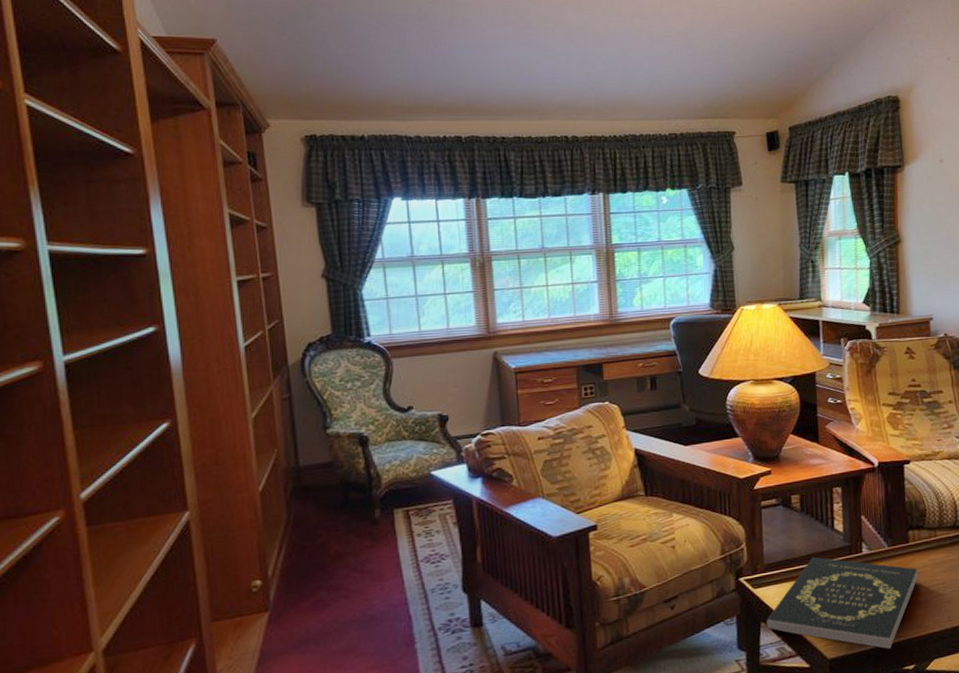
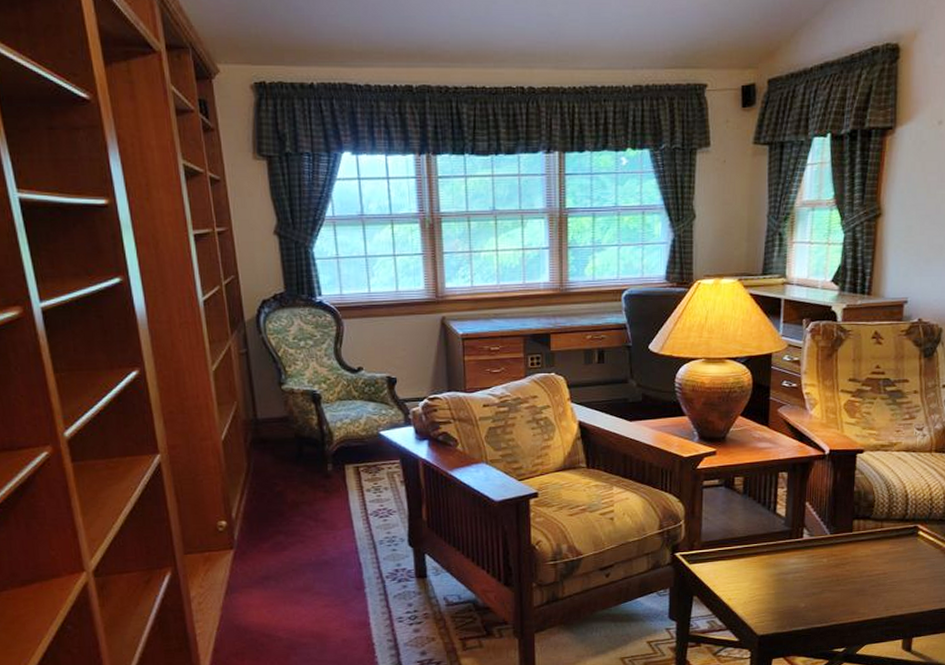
book: present [766,556,918,649] -> none [698,538,858,631]

